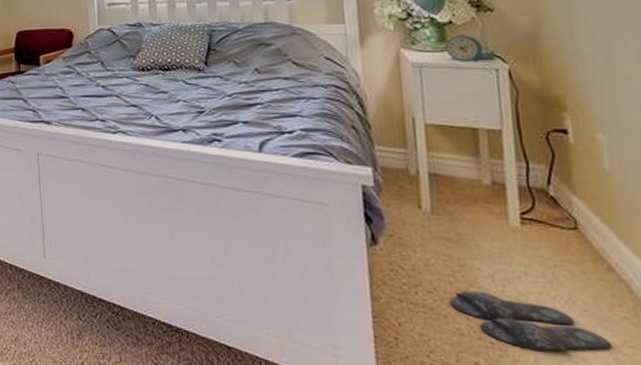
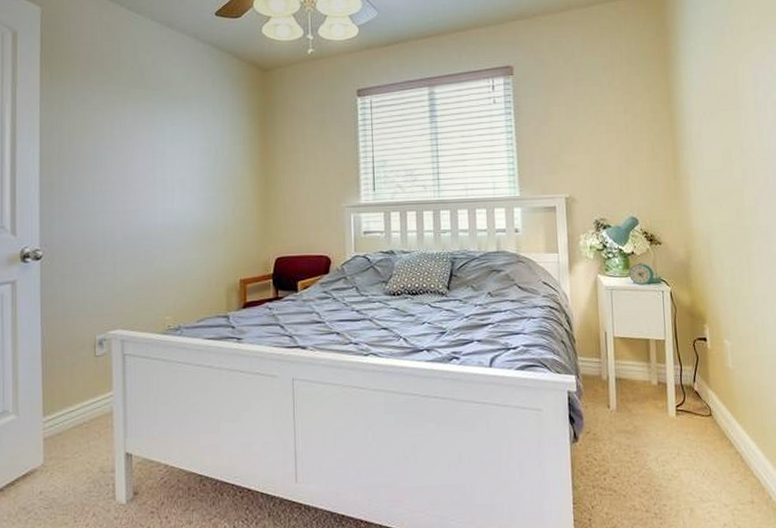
slippers: present [449,290,611,352] -> none [627,472,731,516]

